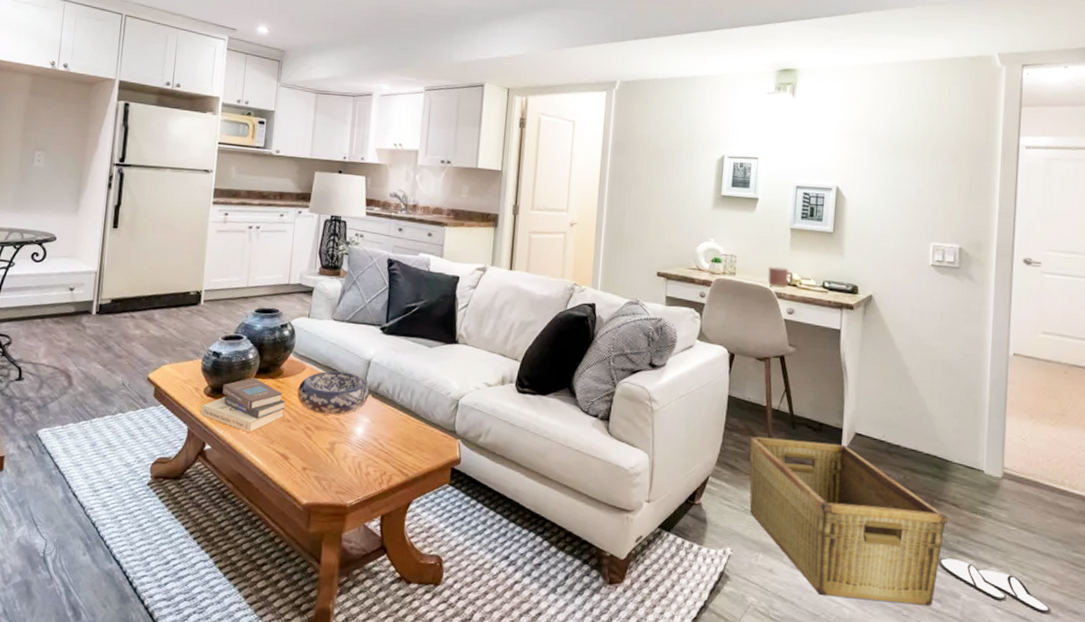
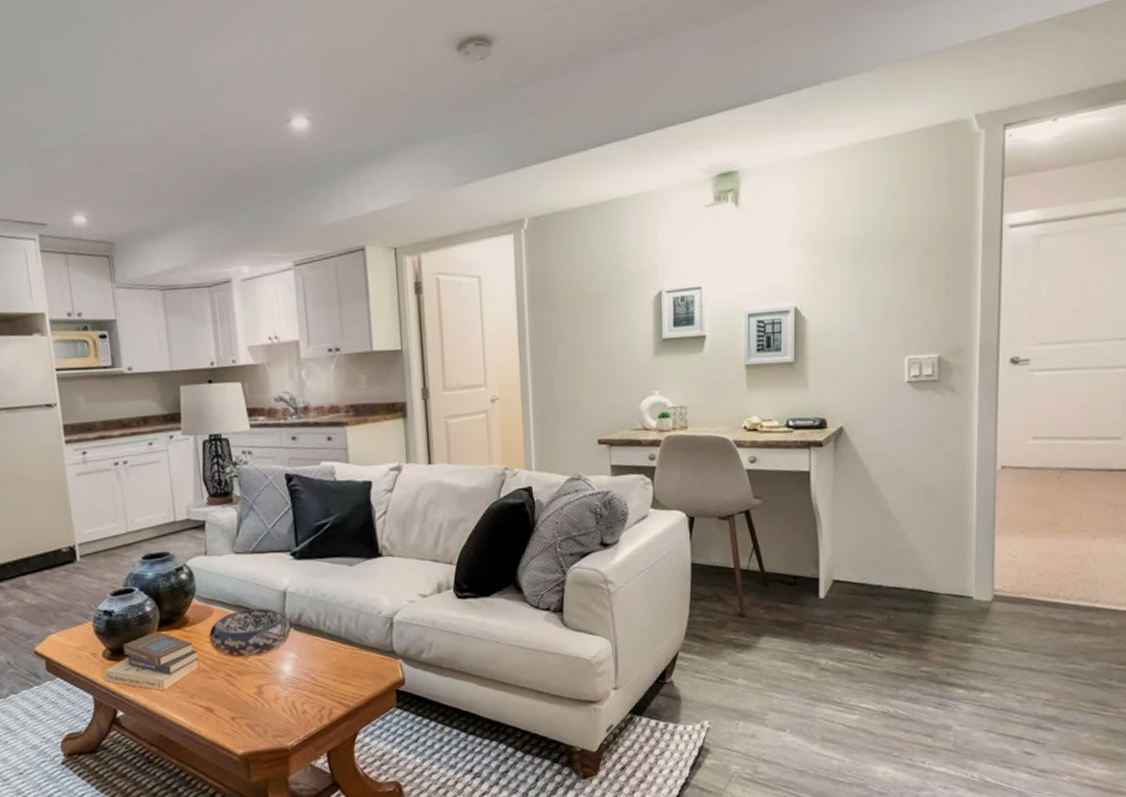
hamper: present [748,436,949,605] -> none [717,594,937,751]
mug: present [767,266,794,288] -> none [724,411,754,436]
slippers: present [938,558,1051,614] -> none [928,691,1046,730]

